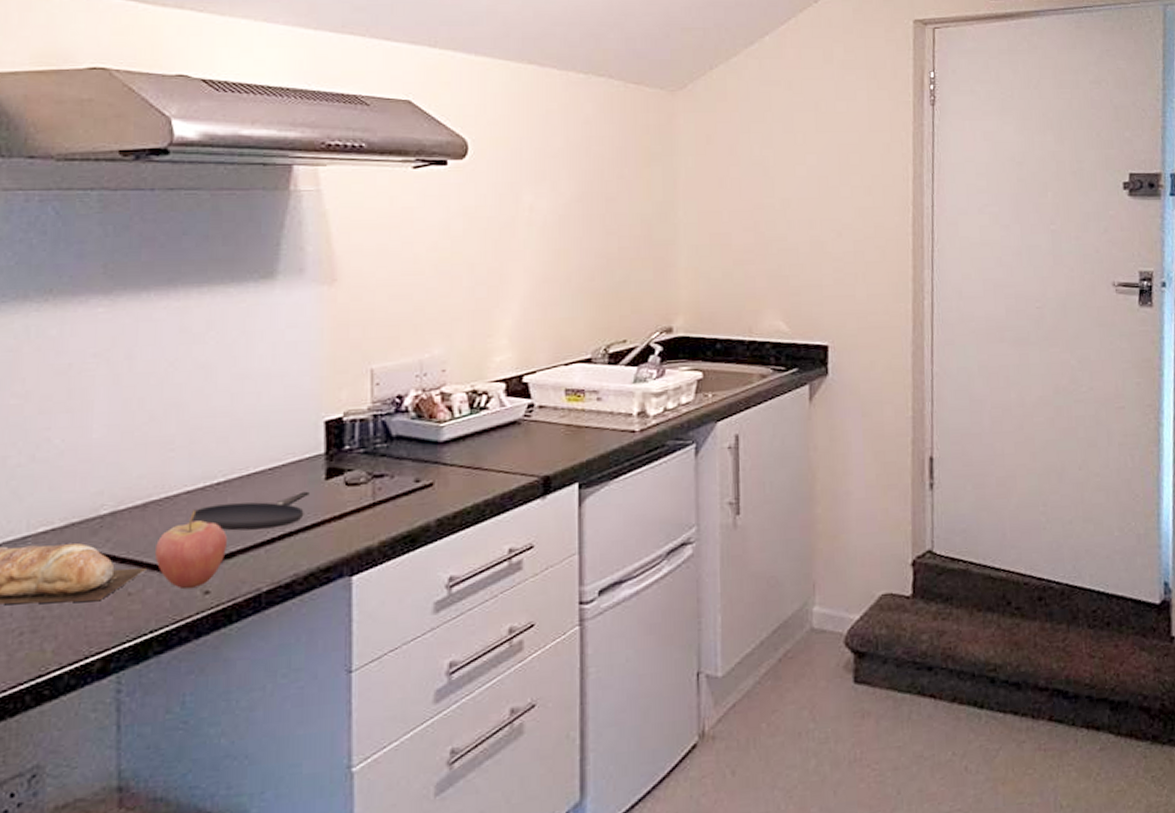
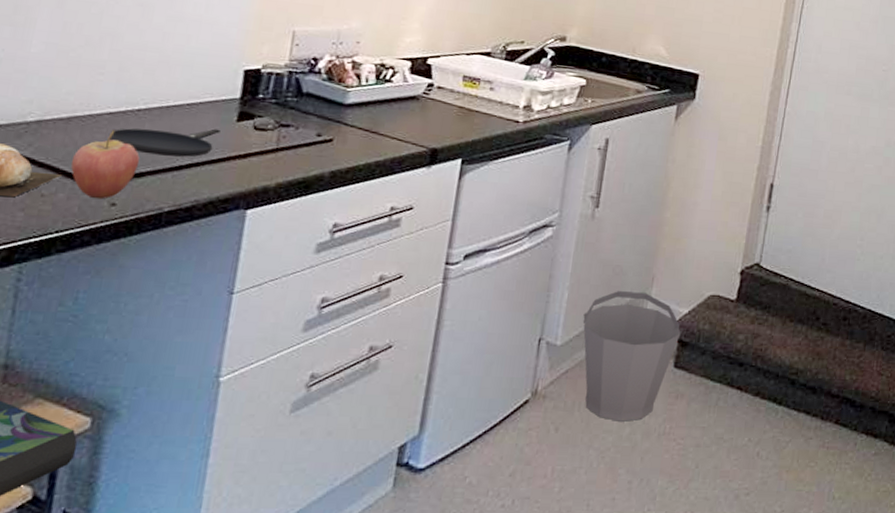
bucket: none [742,602,856,754] -> present [583,291,681,422]

